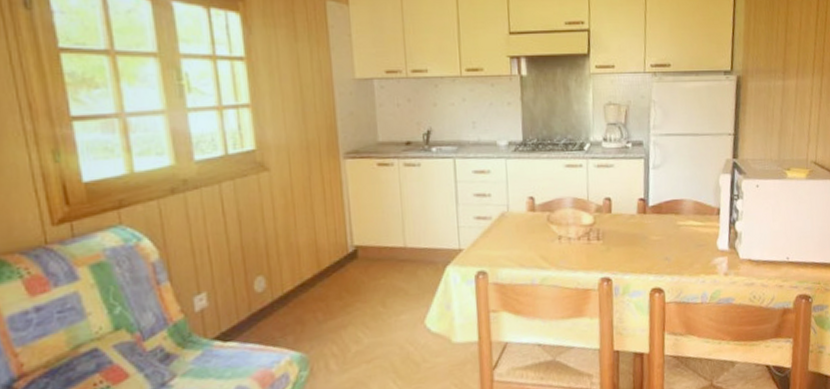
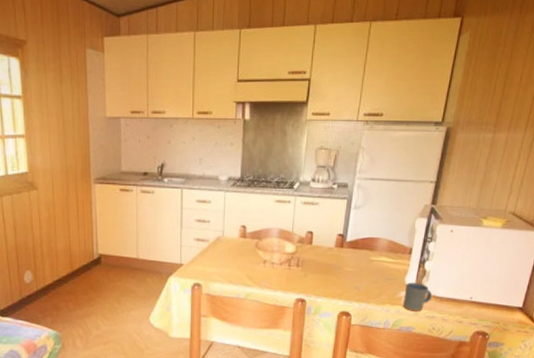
mug: none [718,246,748,280] -> present [403,282,433,311]

